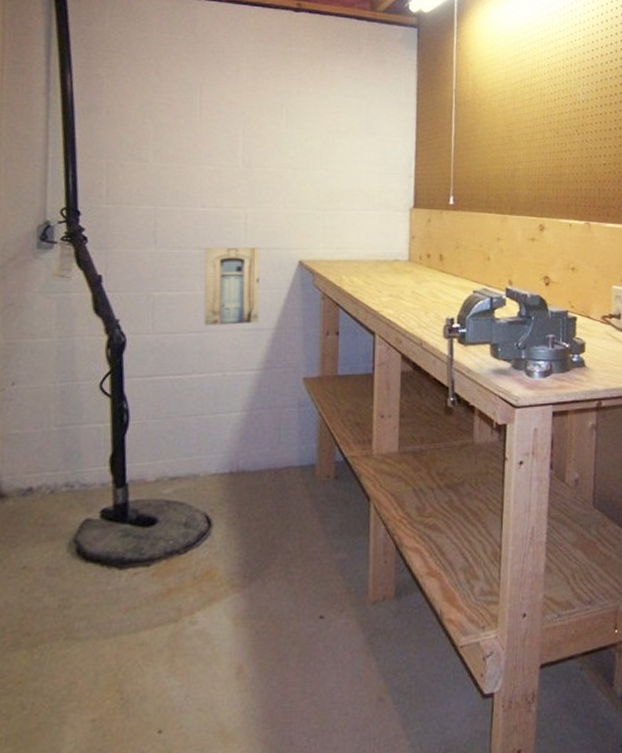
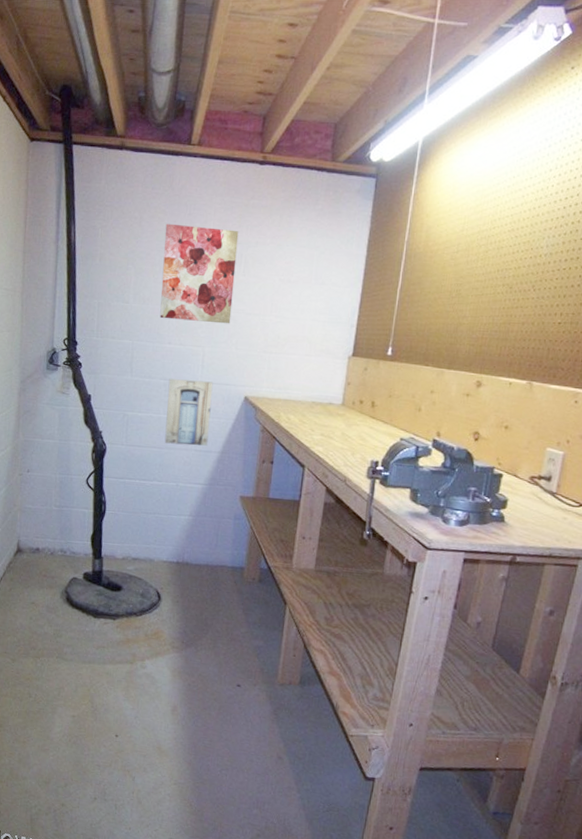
wall art: none [188,72,277,181] -> present [160,223,239,324]

